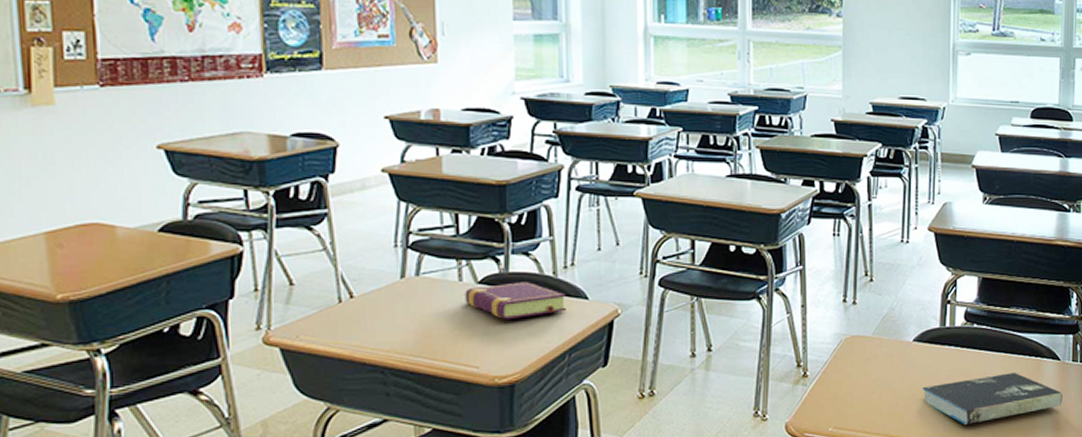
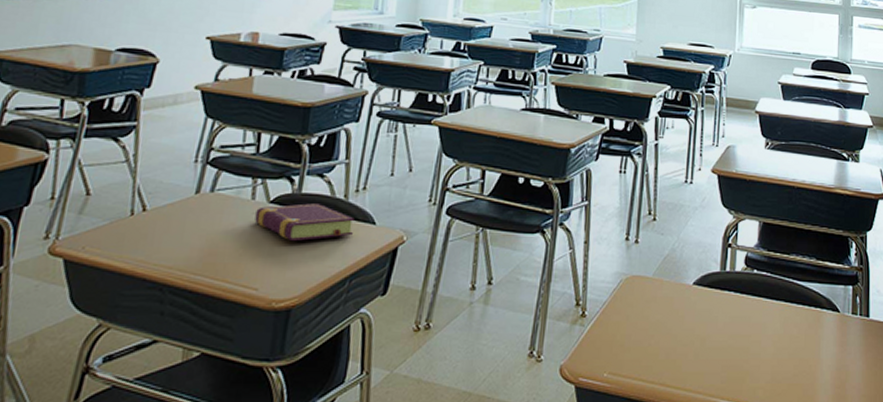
book: present [922,372,1063,426] -> none [700,322,843,378]

